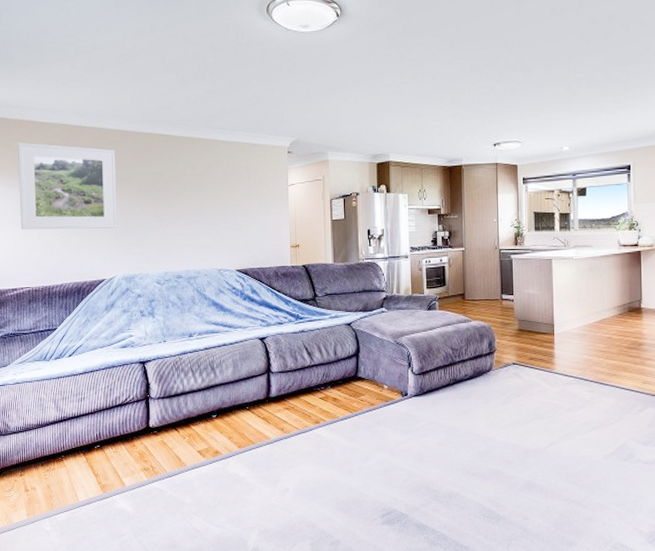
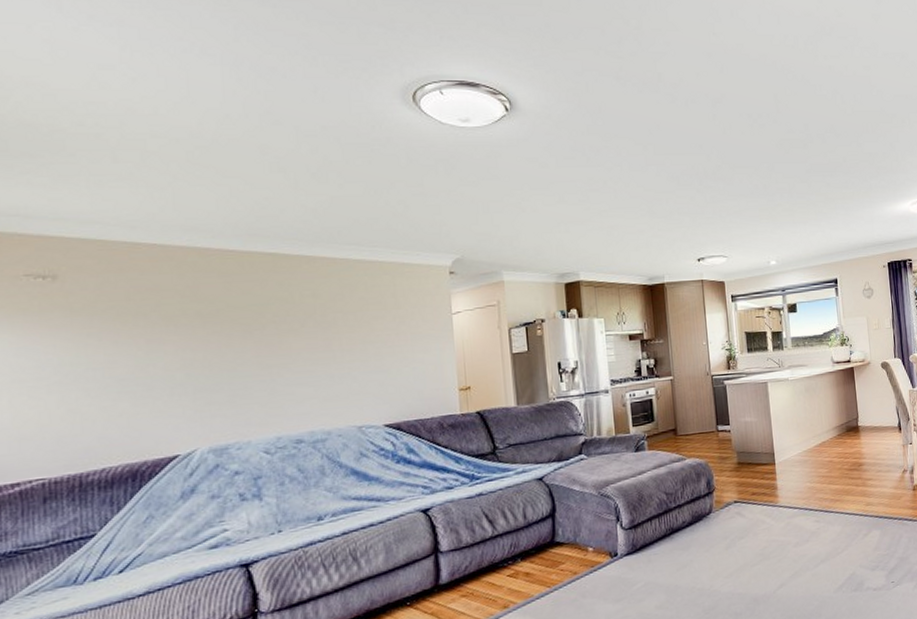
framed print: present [18,142,118,230] -> none [18,266,199,394]

